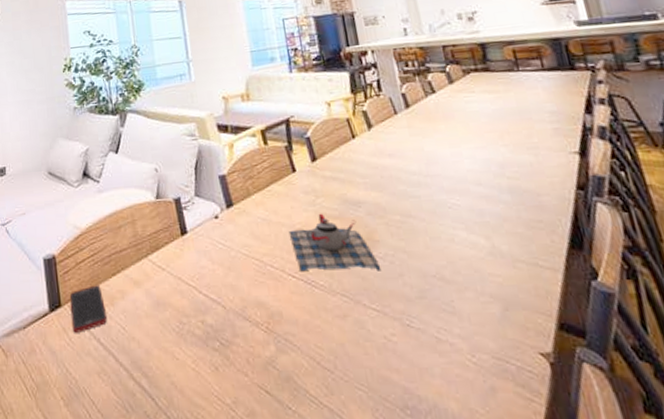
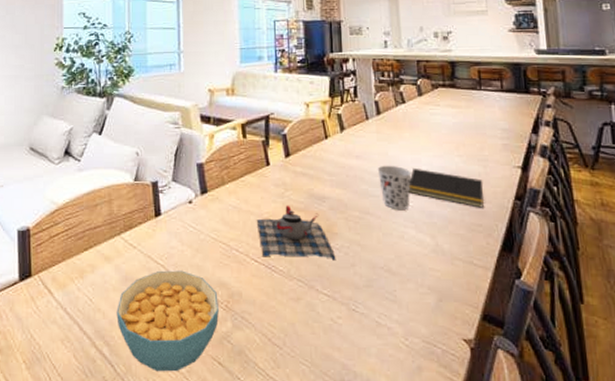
cell phone: present [69,285,108,333] -> none [40,258,76,302]
cereal bowl: none [151,291,261,404] -> present [116,270,219,372]
cup: none [413,161,456,211] -> present [377,165,412,211]
notepad: none [451,162,542,202] -> present [408,167,484,208]

